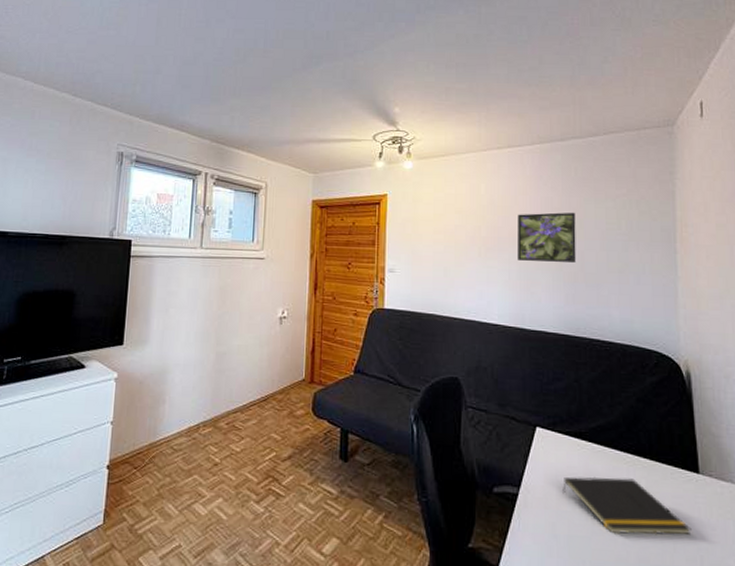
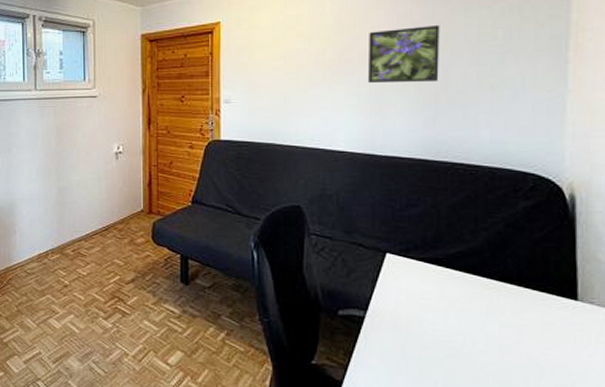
notepad: present [563,476,692,535] -> none [414,301,564,360]

